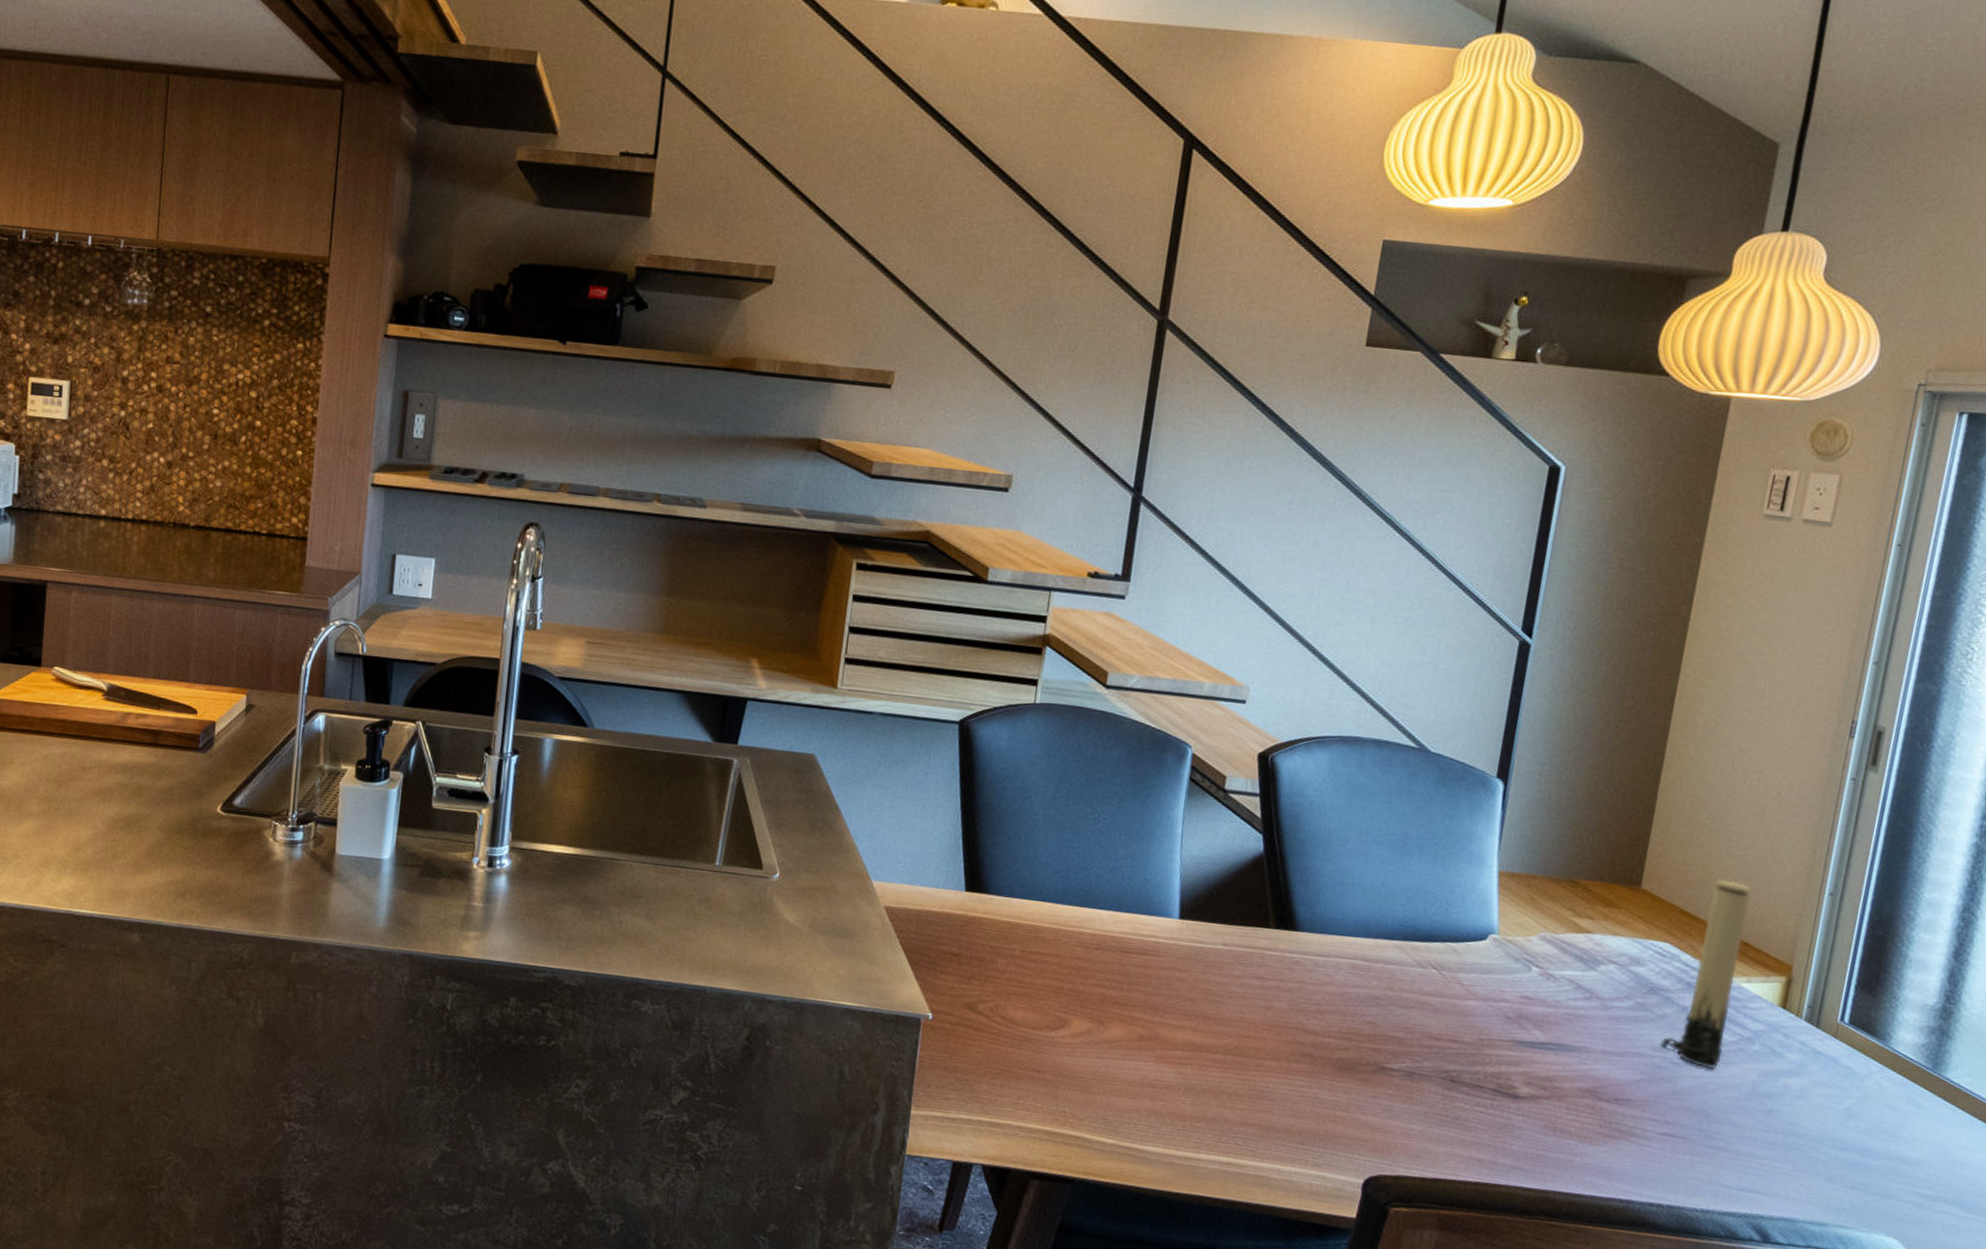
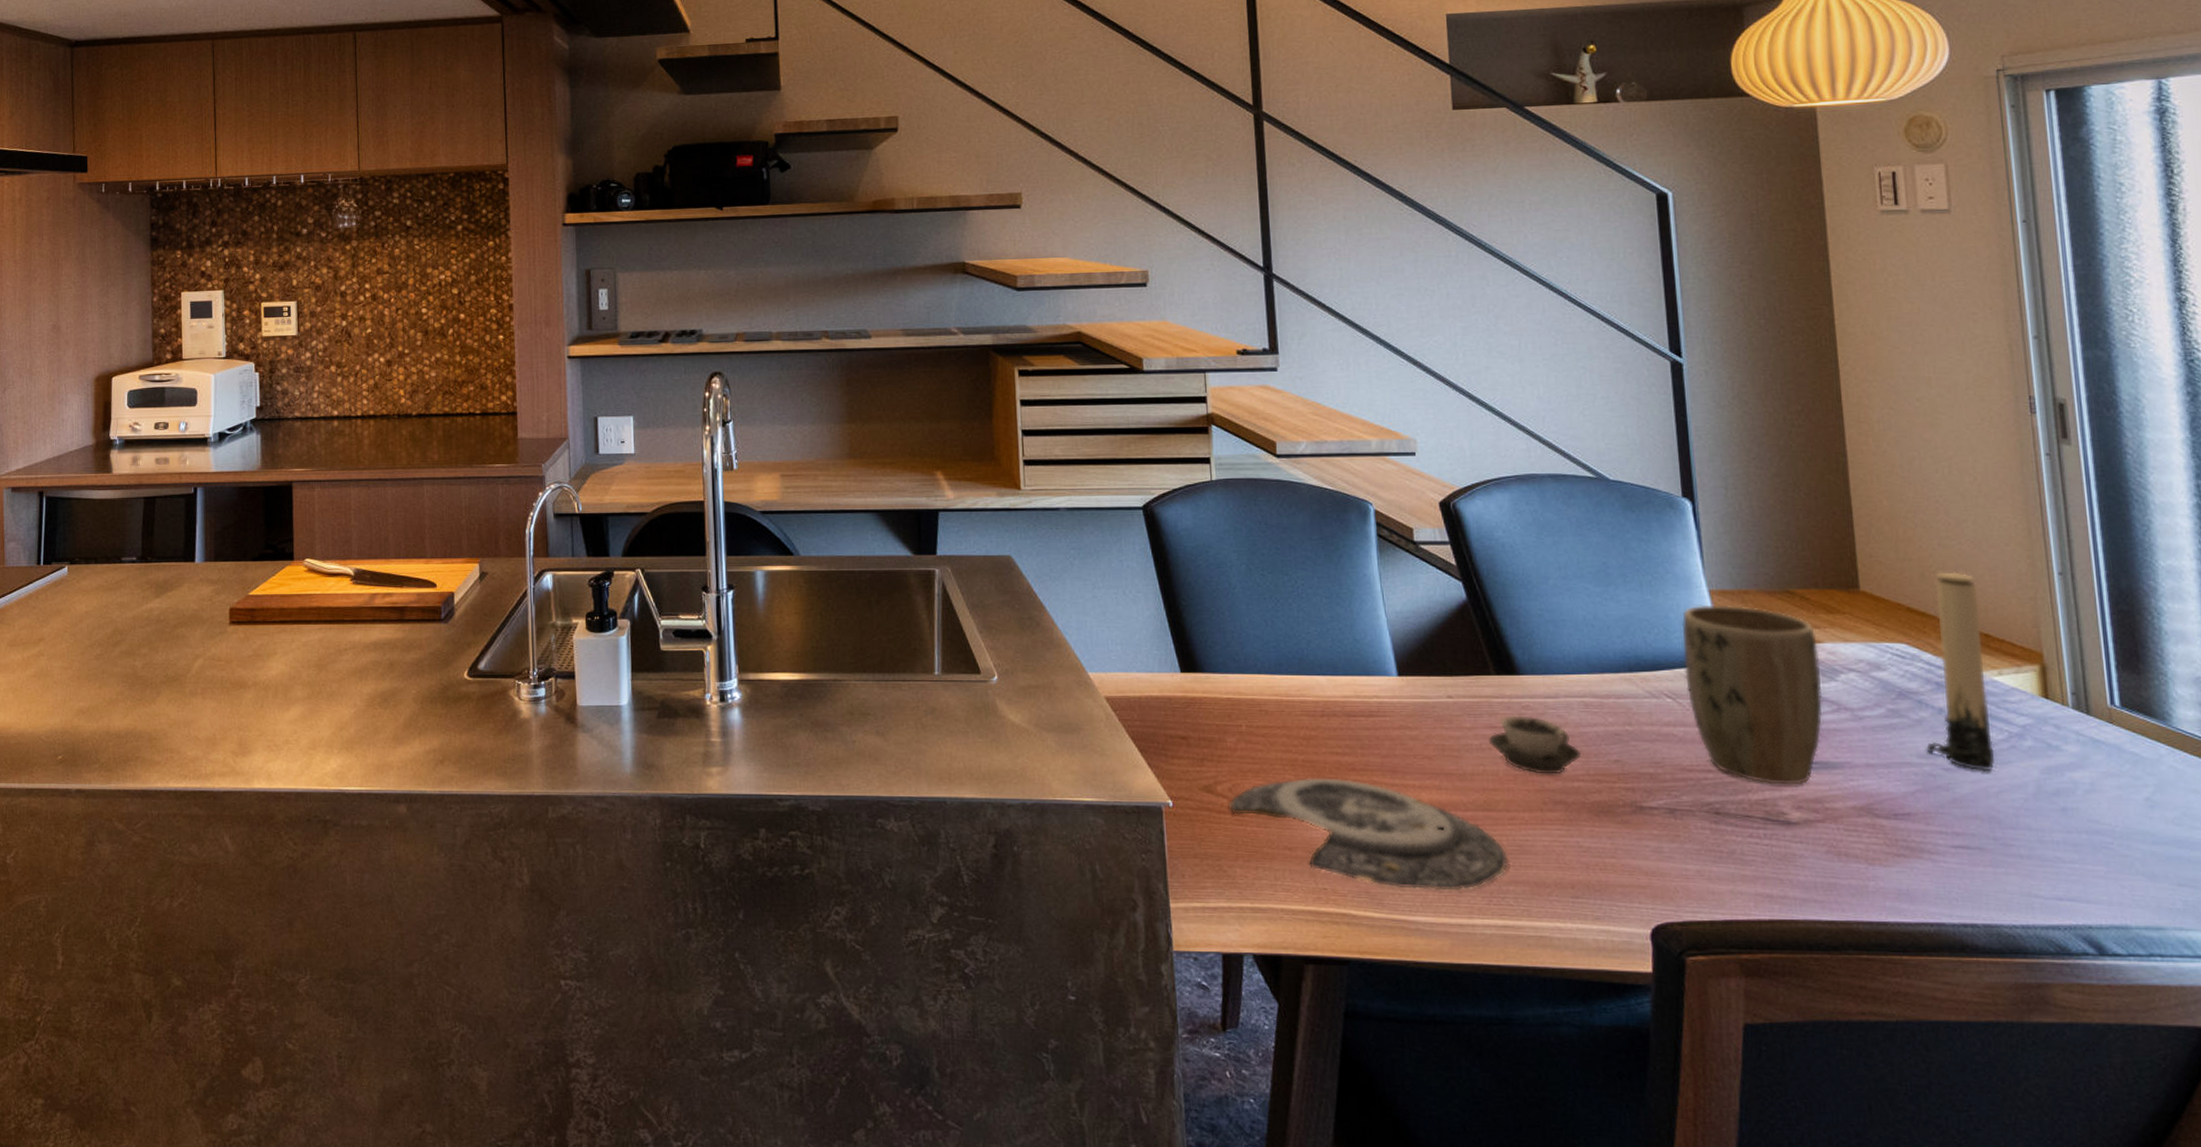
plate: none [987,1006,1247,1127] -> present [1230,778,1509,891]
cup: none [1253,968,1339,1029] -> present [1489,715,1582,775]
plant pot: none [1452,884,1589,1063] -> present [1681,604,1823,785]

